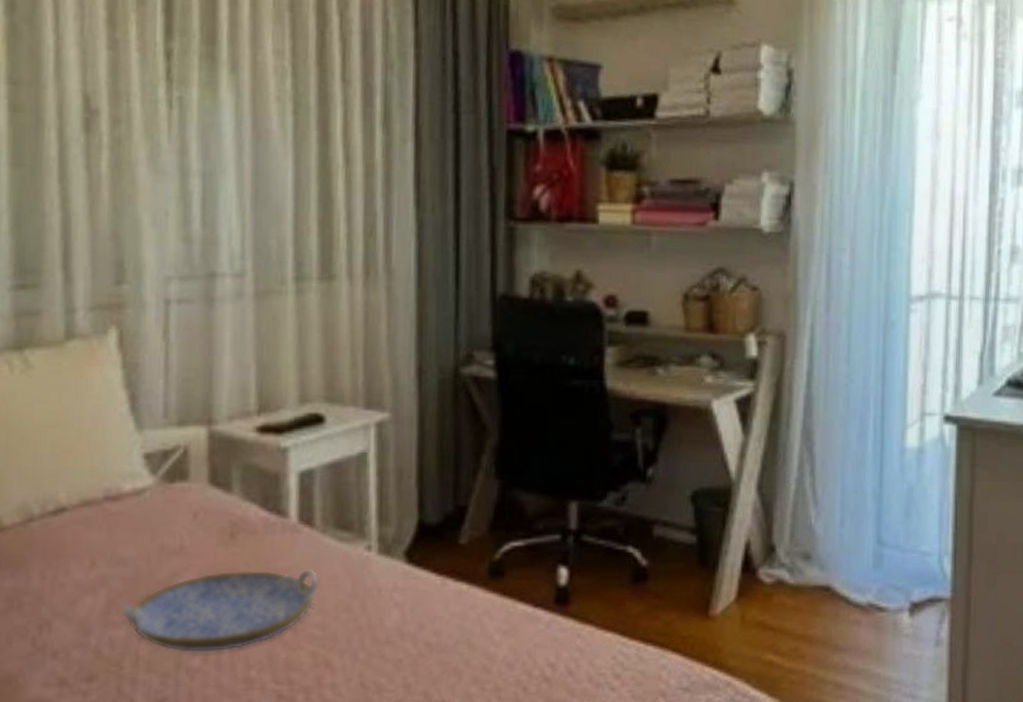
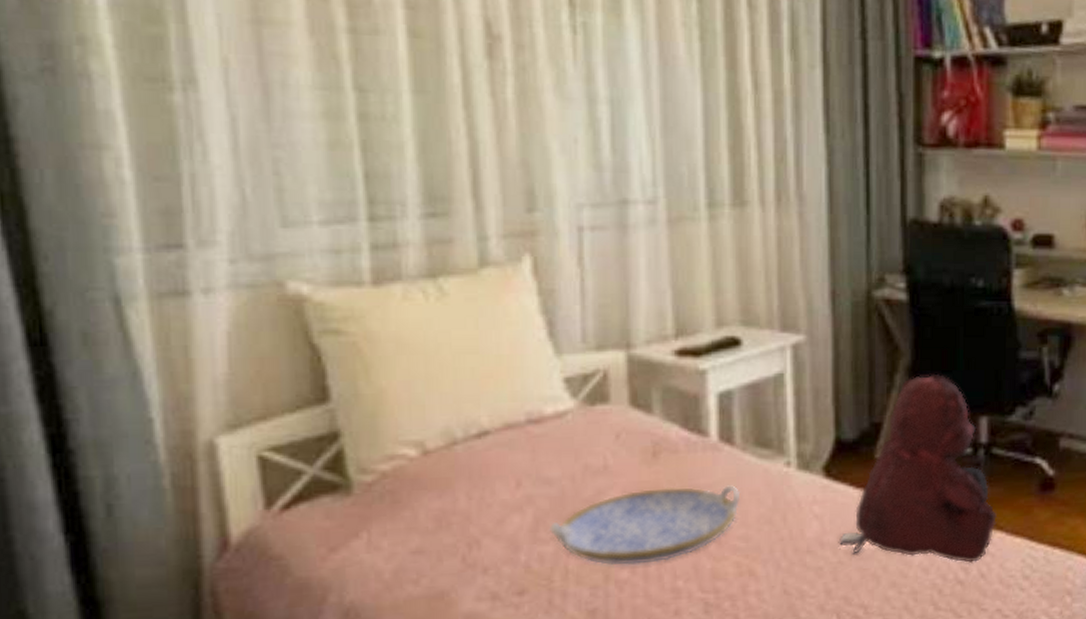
teddy bear: none [419,455,586,660] -> present [838,373,997,564]

